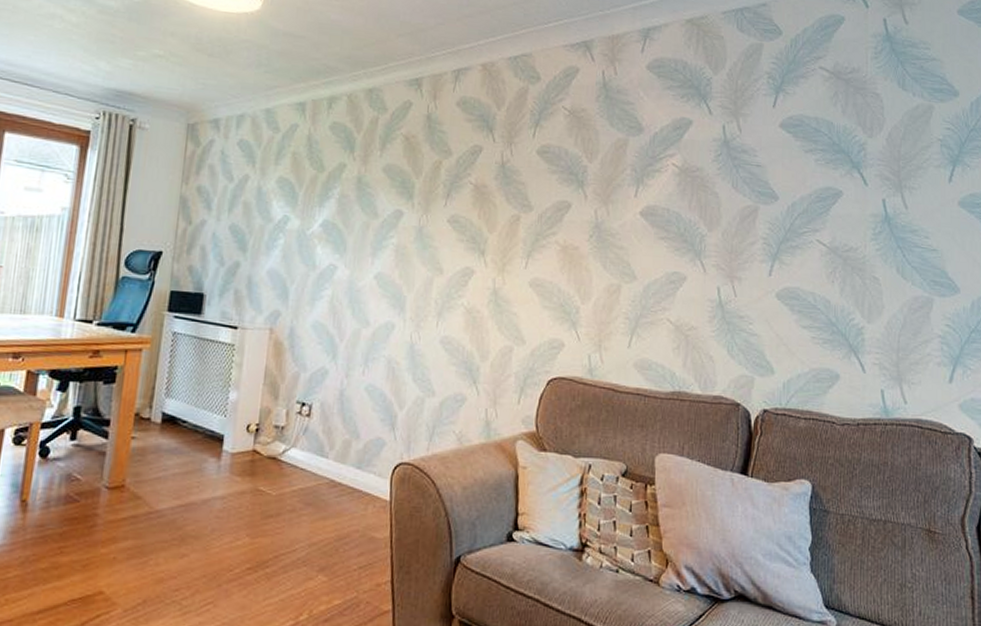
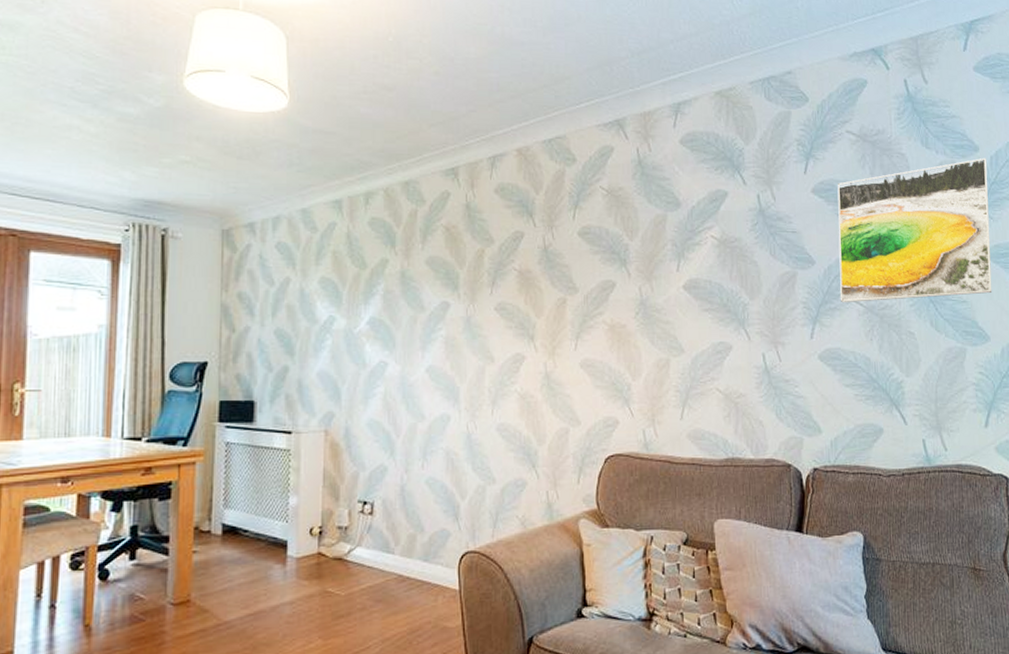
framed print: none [802,103,967,244] -> present [837,157,992,303]

